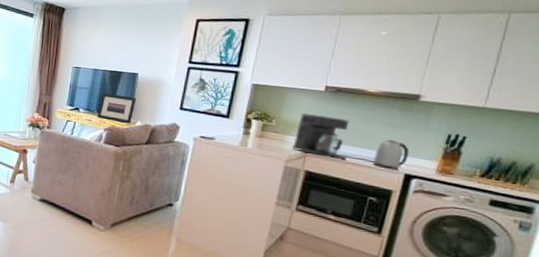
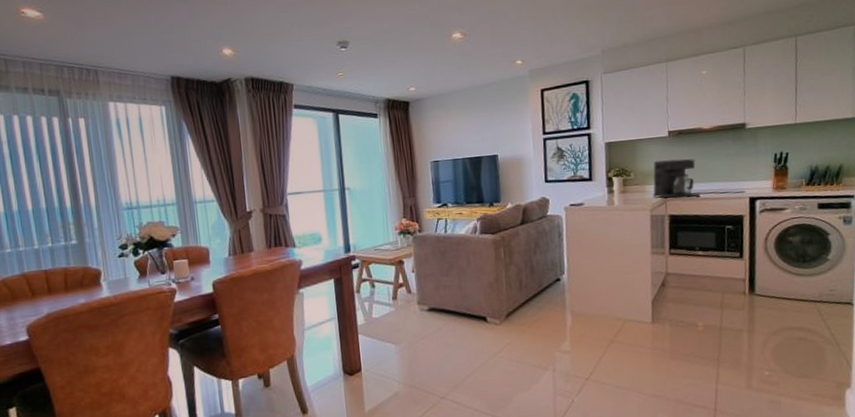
picture frame: present [97,93,137,124] -> none [466,180,502,210]
kettle: present [372,140,410,170] -> none [721,169,749,197]

